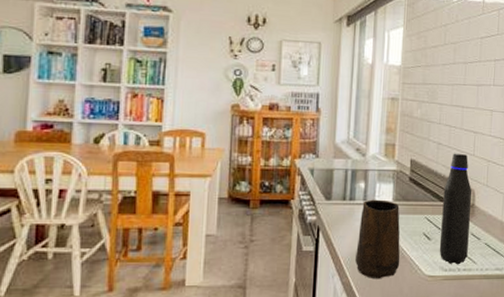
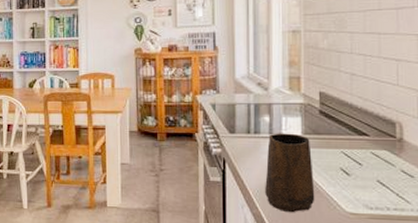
water bottle: present [439,153,472,265] -> none [361,83,399,204]

